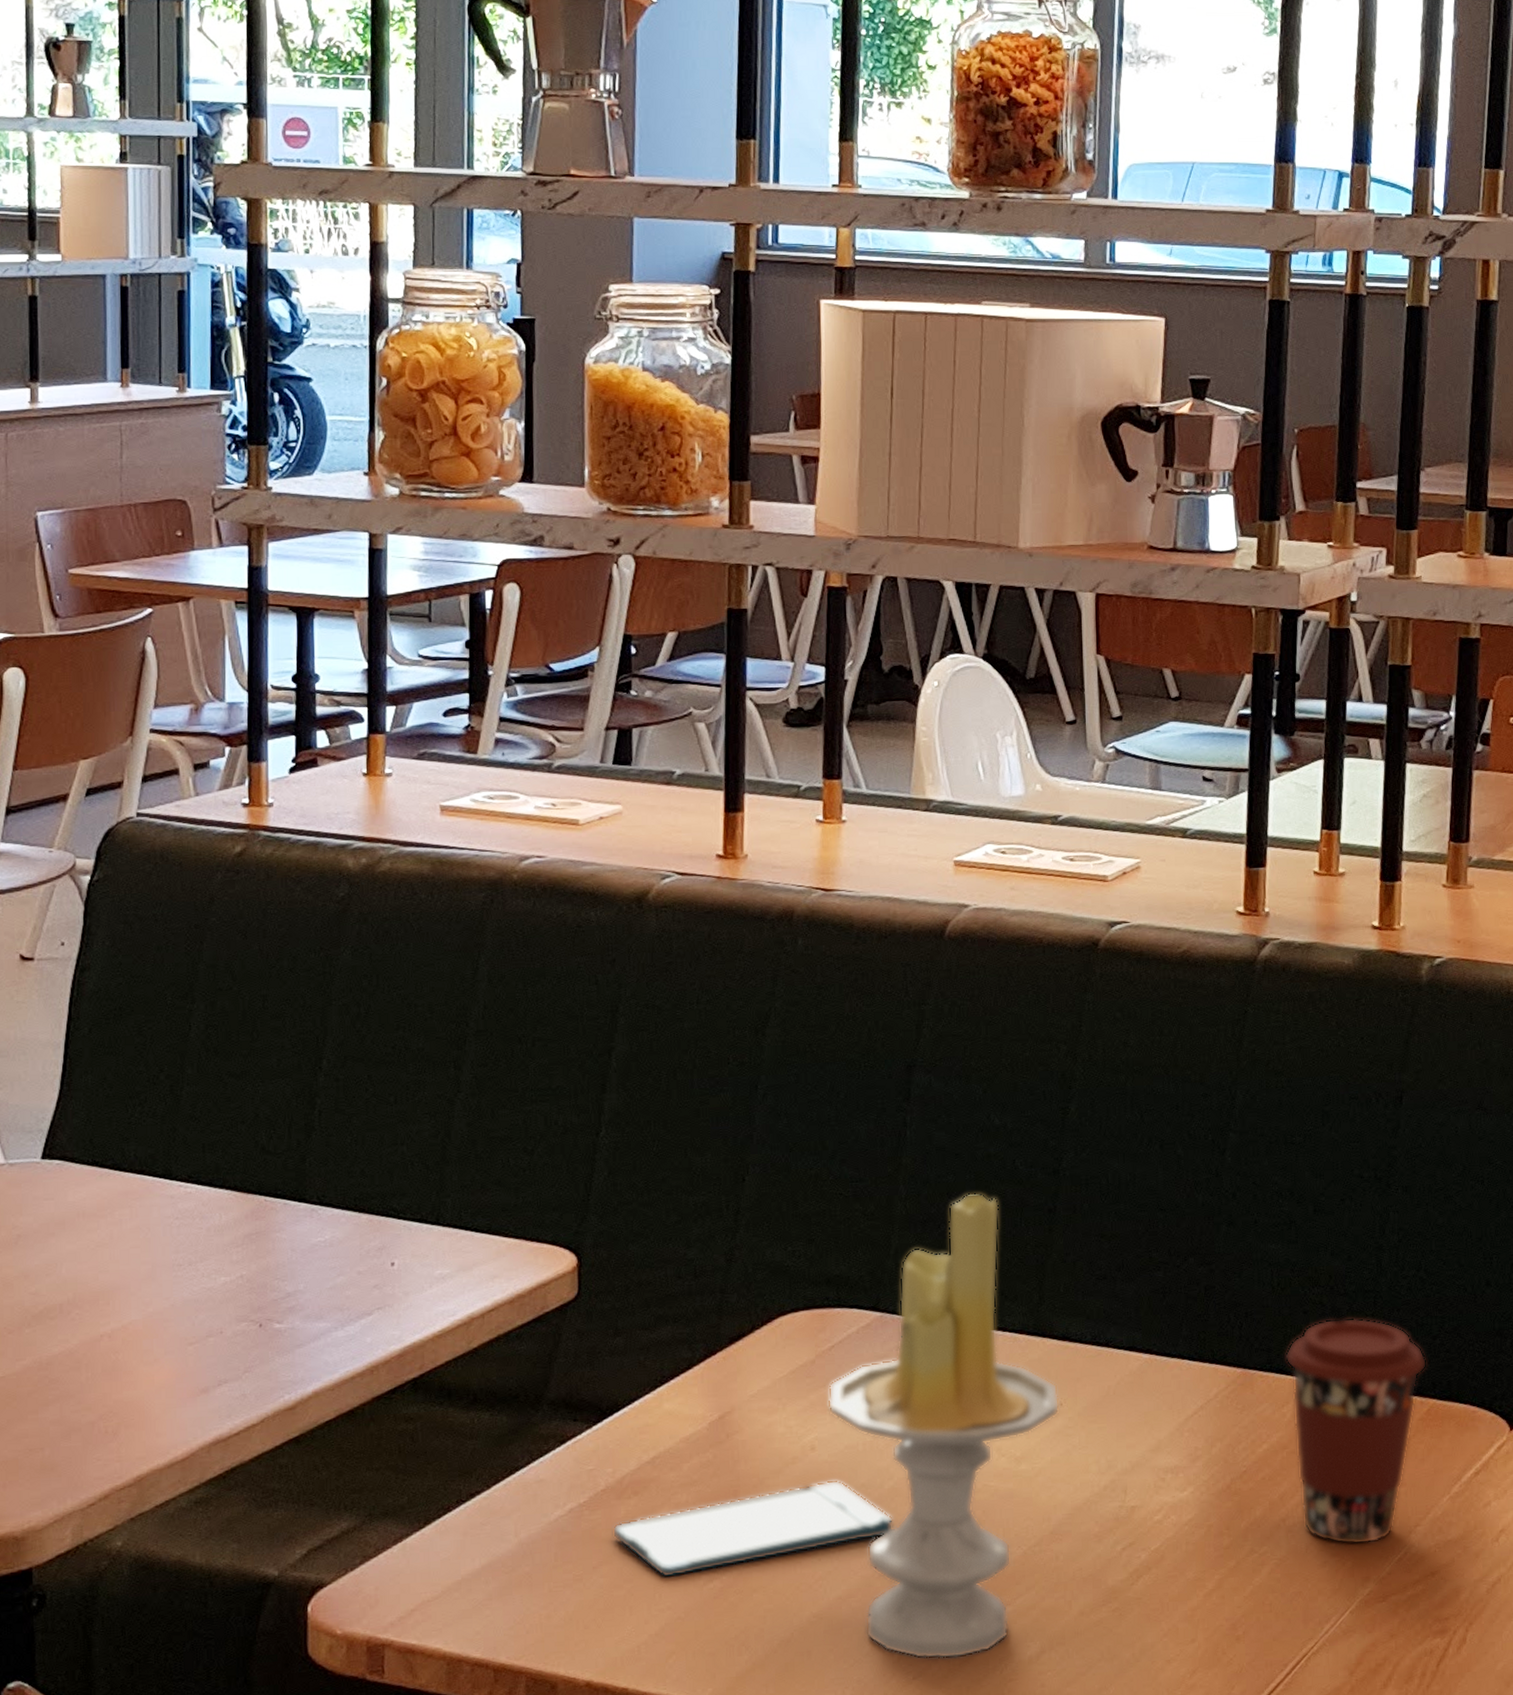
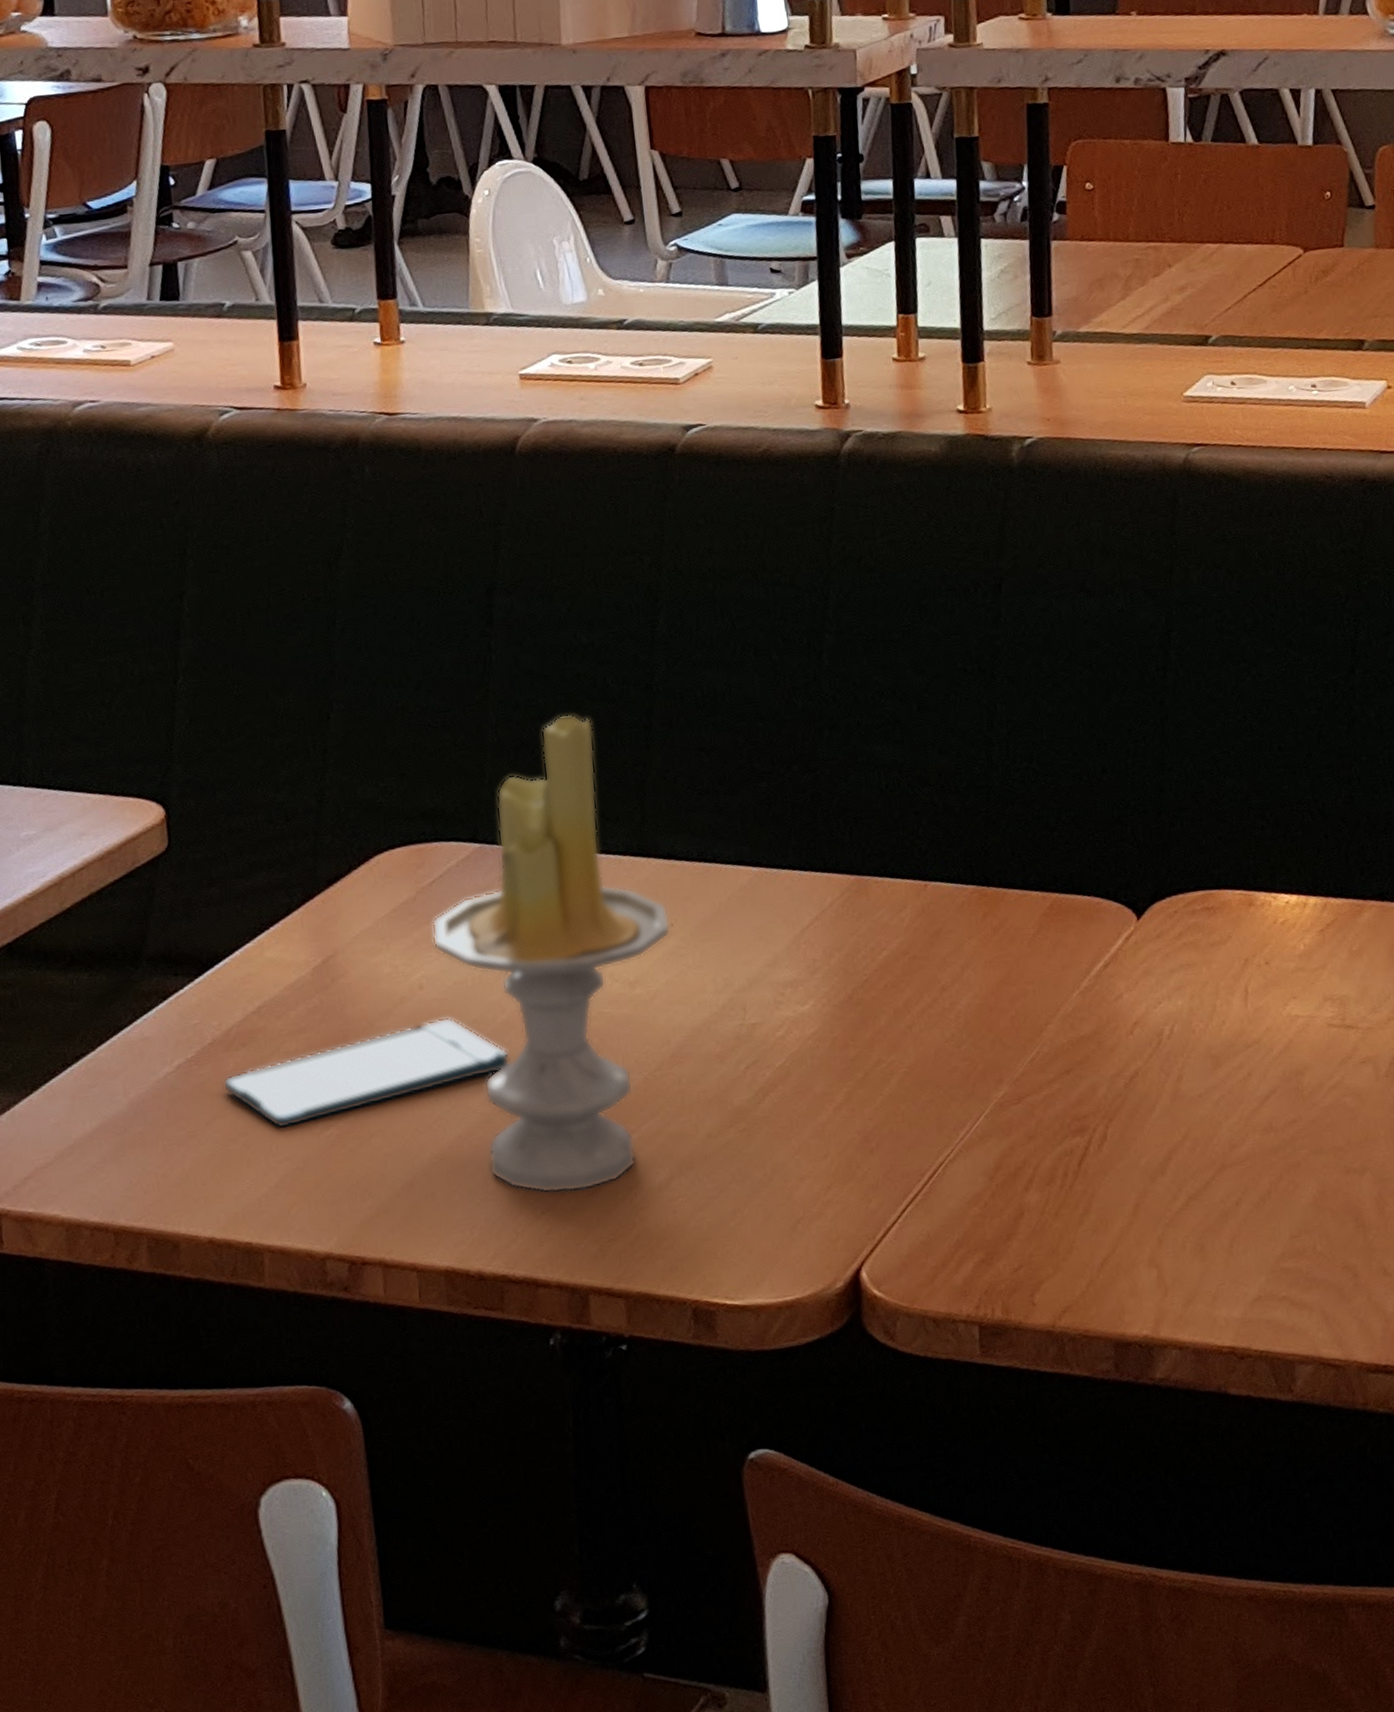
coffee cup: present [1285,1317,1427,1545] -> none [899,815,1047,1048]

